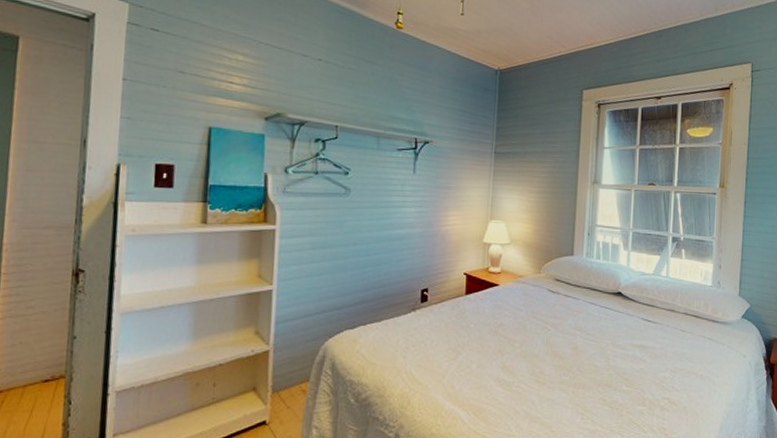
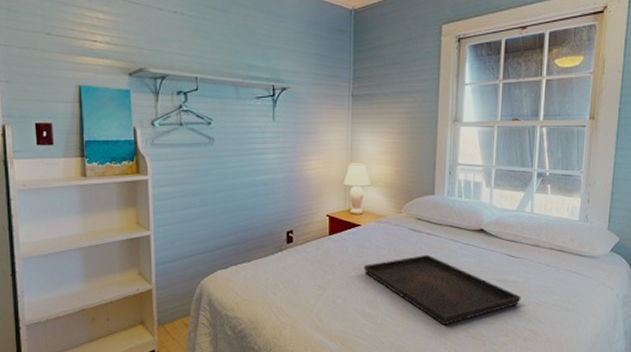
serving tray: none [500,317,658,394] -> present [363,254,521,325]

